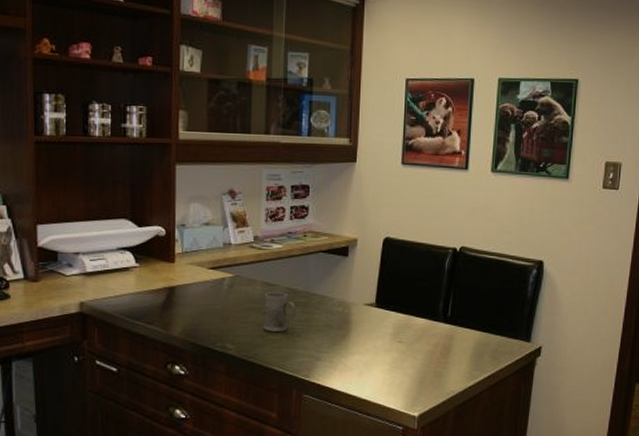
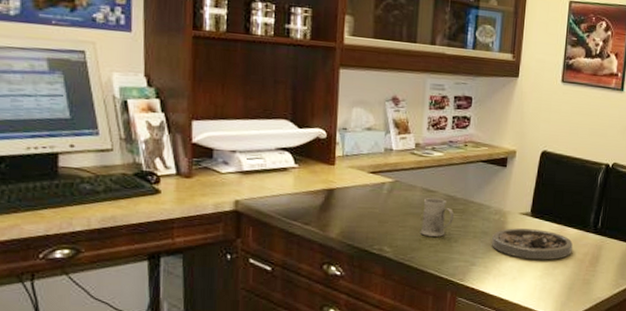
pet bowl: none [336,320,421,353] -> present [492,228,573,260]

